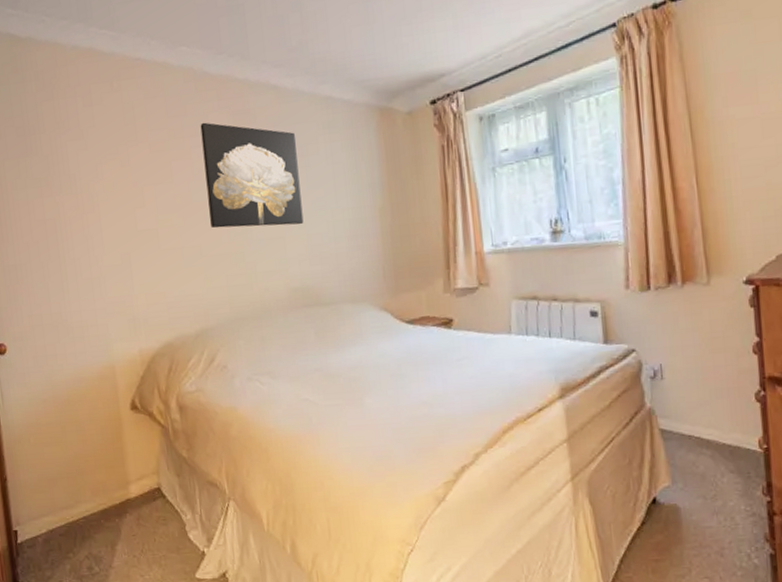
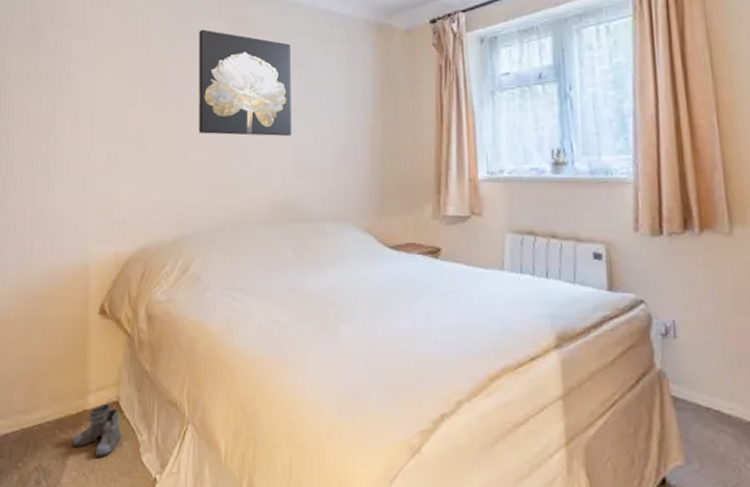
boots: none [119,490,169,541] -> present [72,403,123,458]

